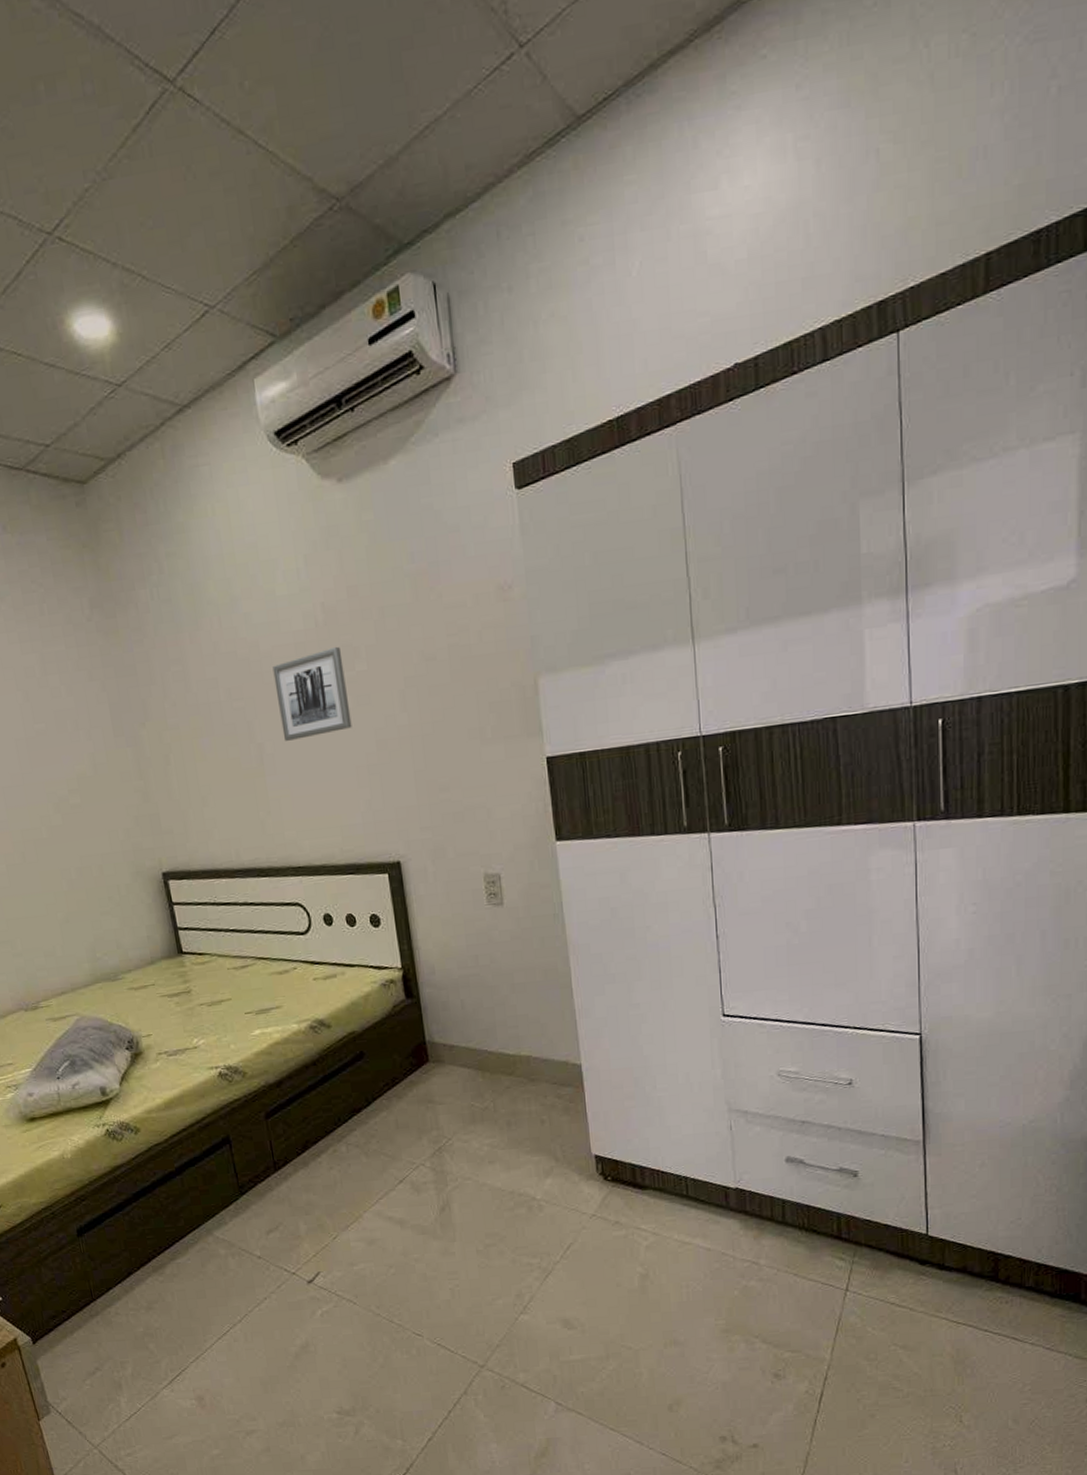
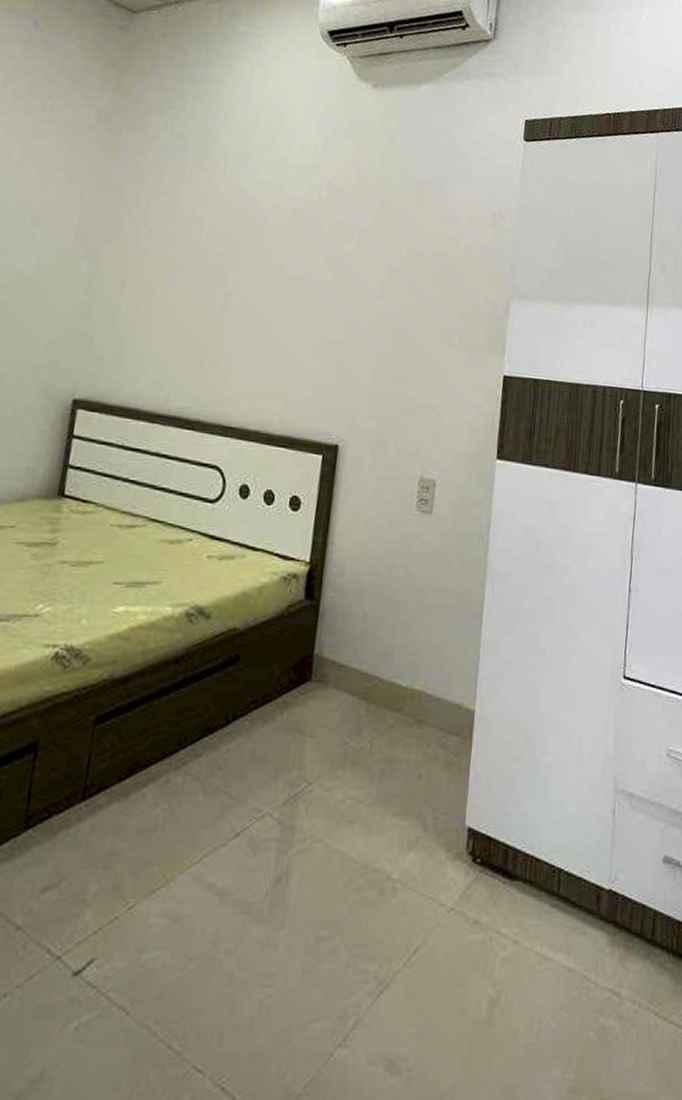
wall art: present [272,646,352,741] -> none [254,222,336,301]

